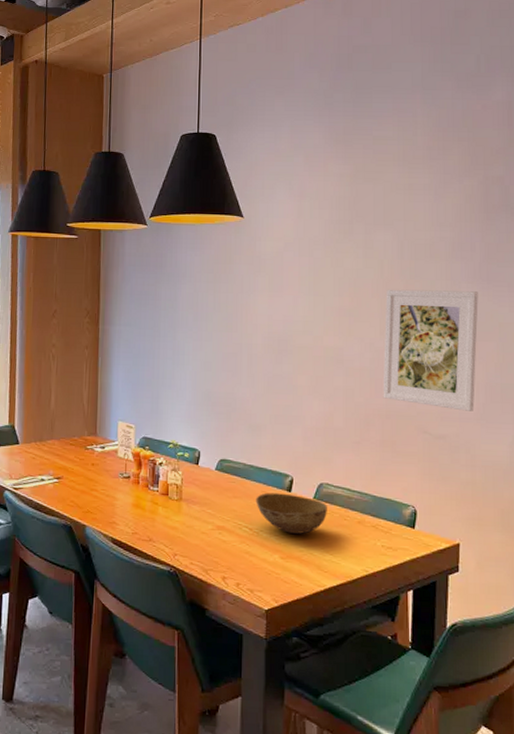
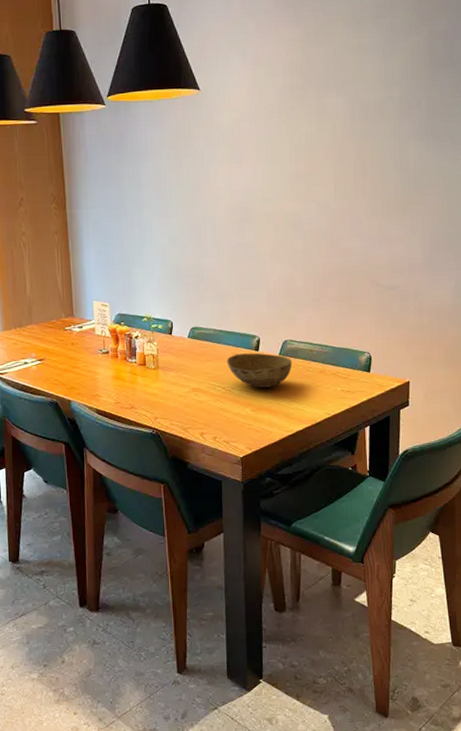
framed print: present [383,289,478,411] -> none [338,147,425,262]

